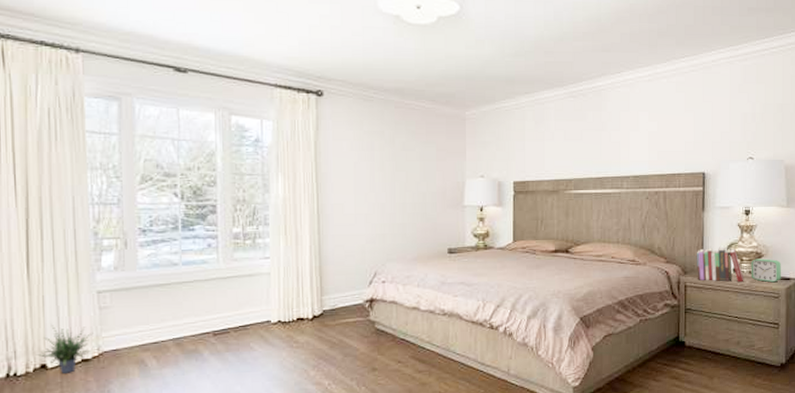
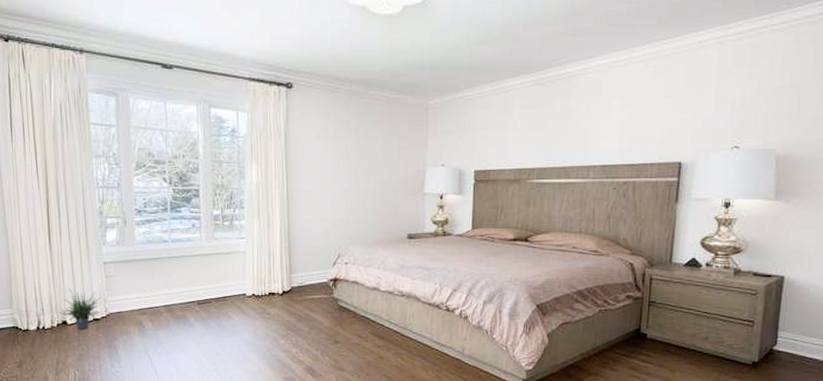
books: present [697,247,743,283] -> none [665,240,717,277]
alarm clock: present [751,258,781,283] -> none [726,253,762,279]

